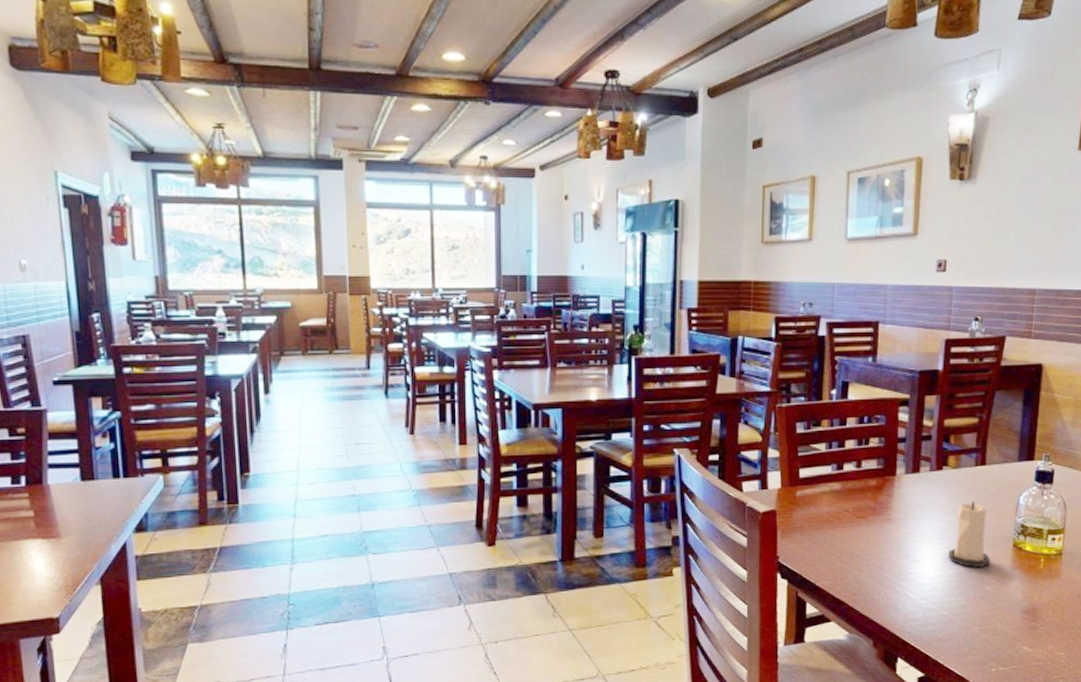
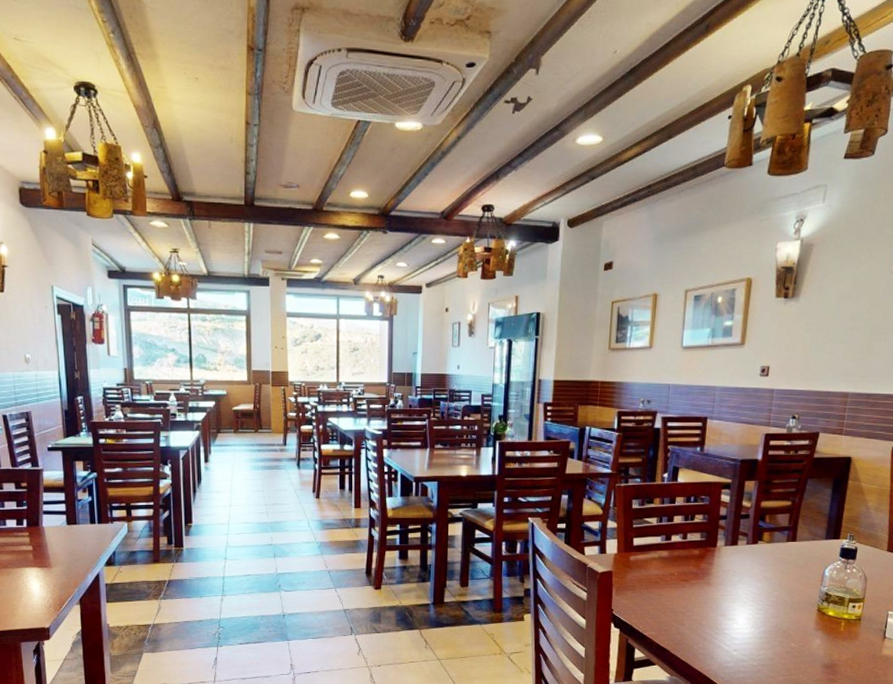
candle: present [948,501,991,568] -> none [759,571,797,628]

